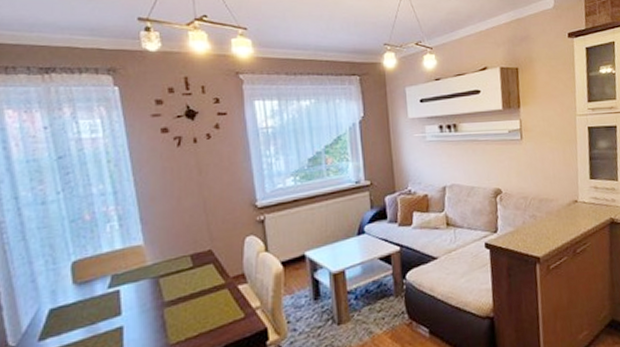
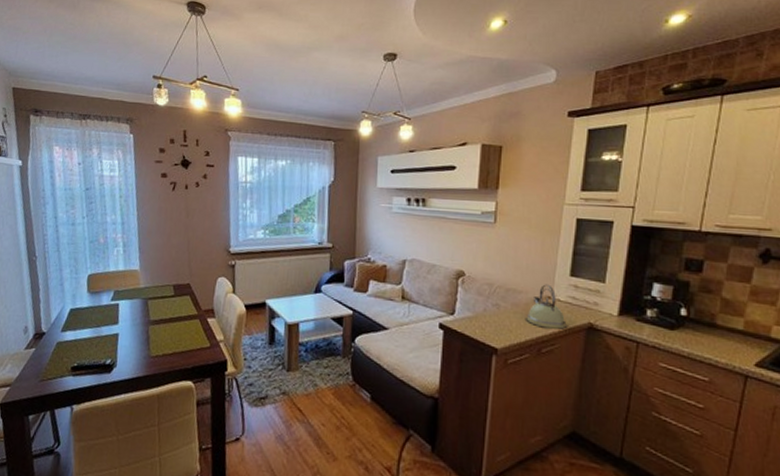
kettle: none [559,189,594,231] -> present [526,284,567,330]

